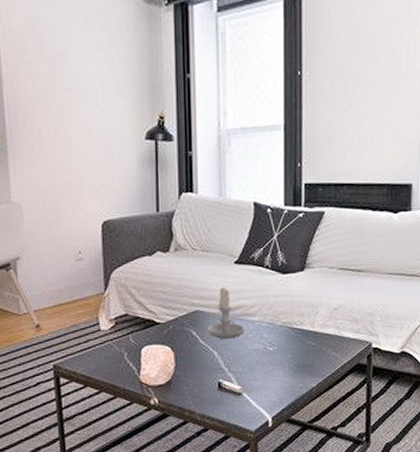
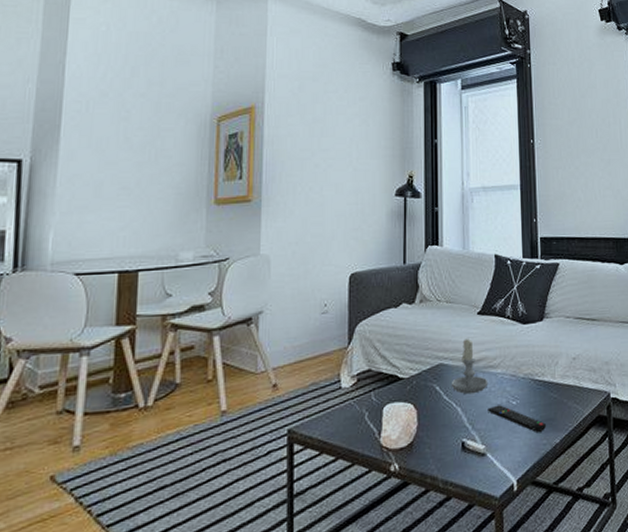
remote control: none [244,350,304,378] -> present [488,405,547,433]

